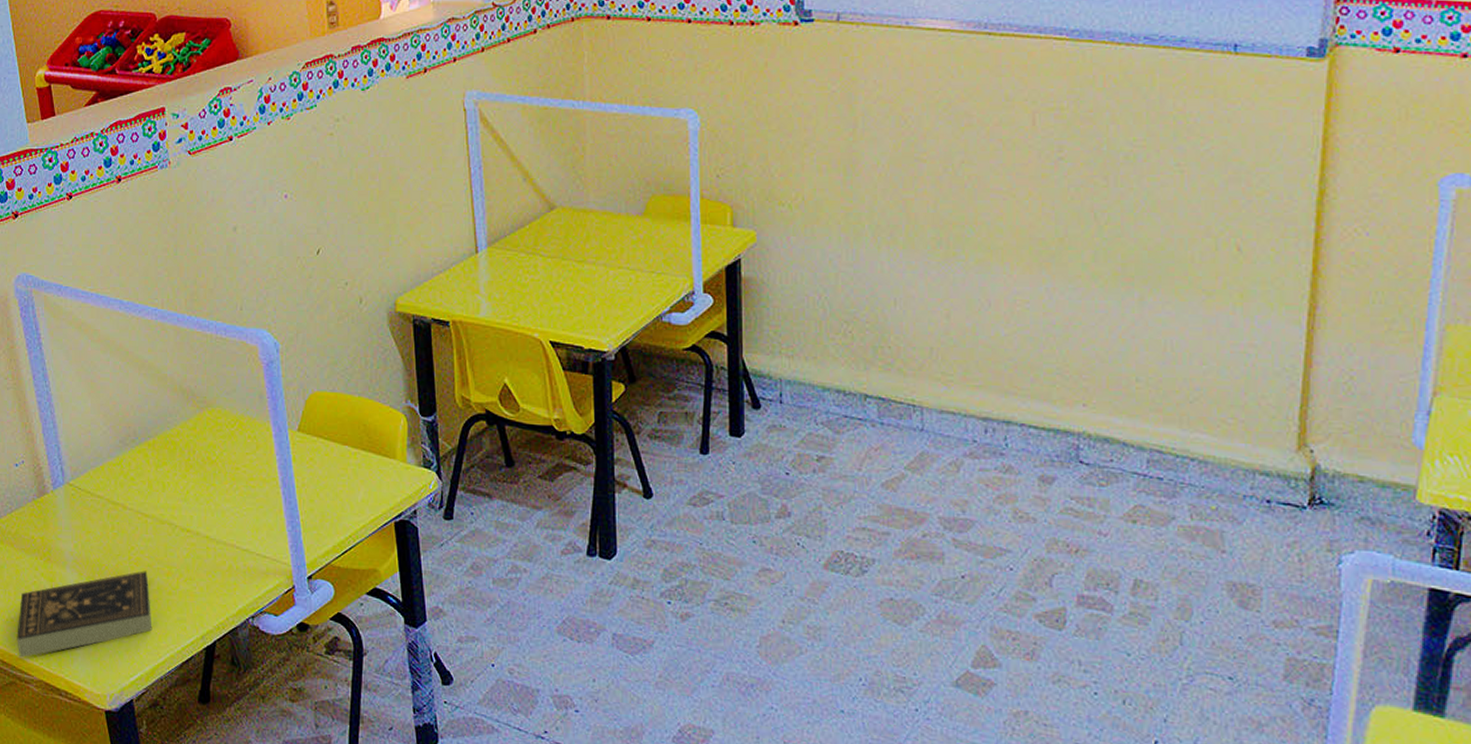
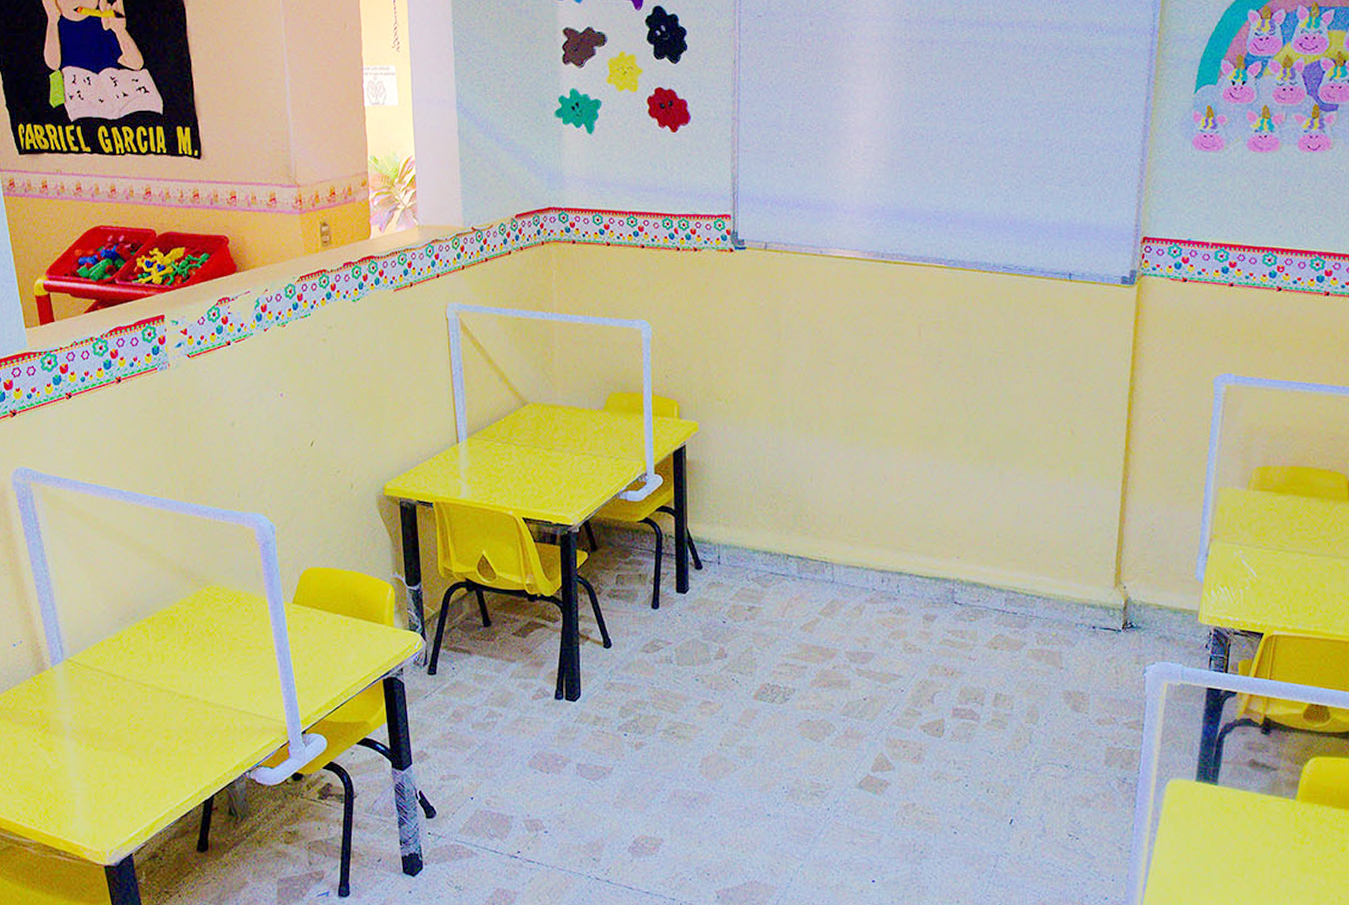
book: present [17,571,152,658] -> none [14,736,152,823]

